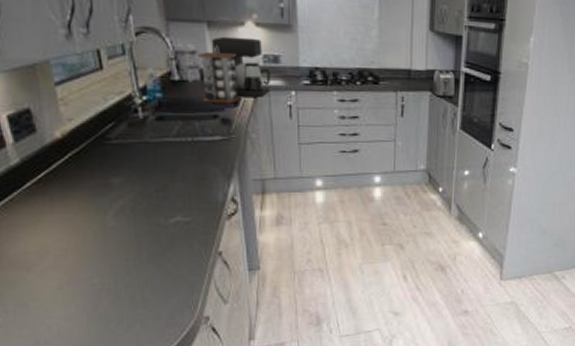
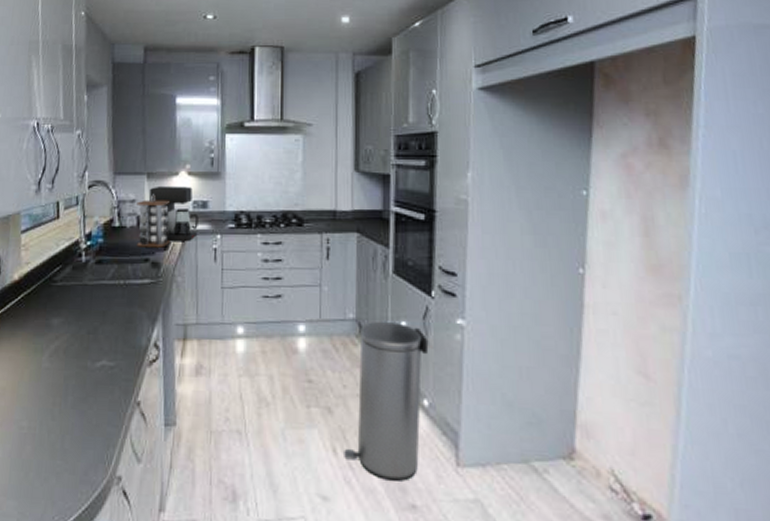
pedal bin: none [413,172,486,295] -> present [344,322,429,481]
toaster: present [432,69,455,99] -> none [359,210,384,240]

